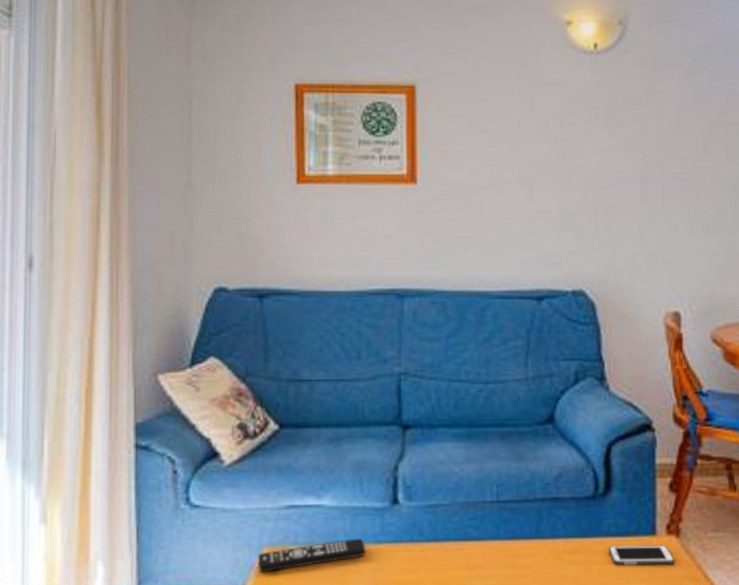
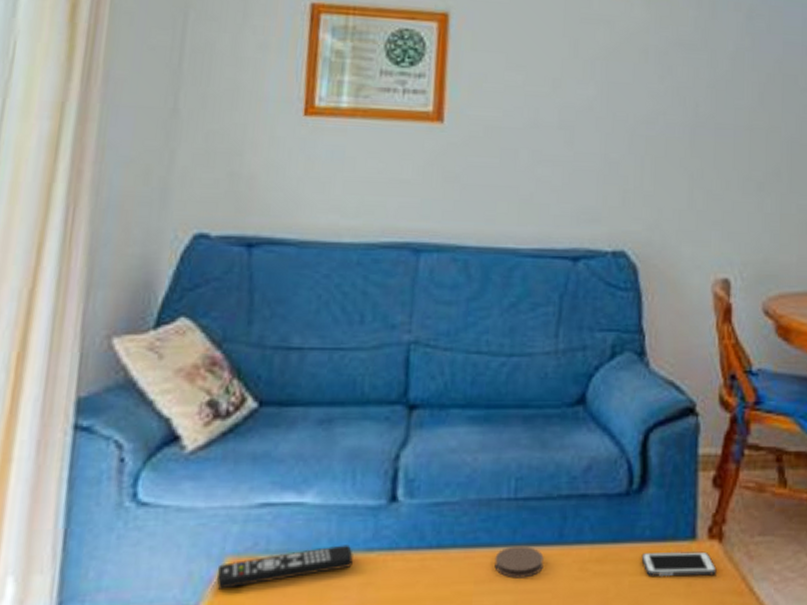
coaster: none [483,539,524,566] -> present [494,545,544,578]

